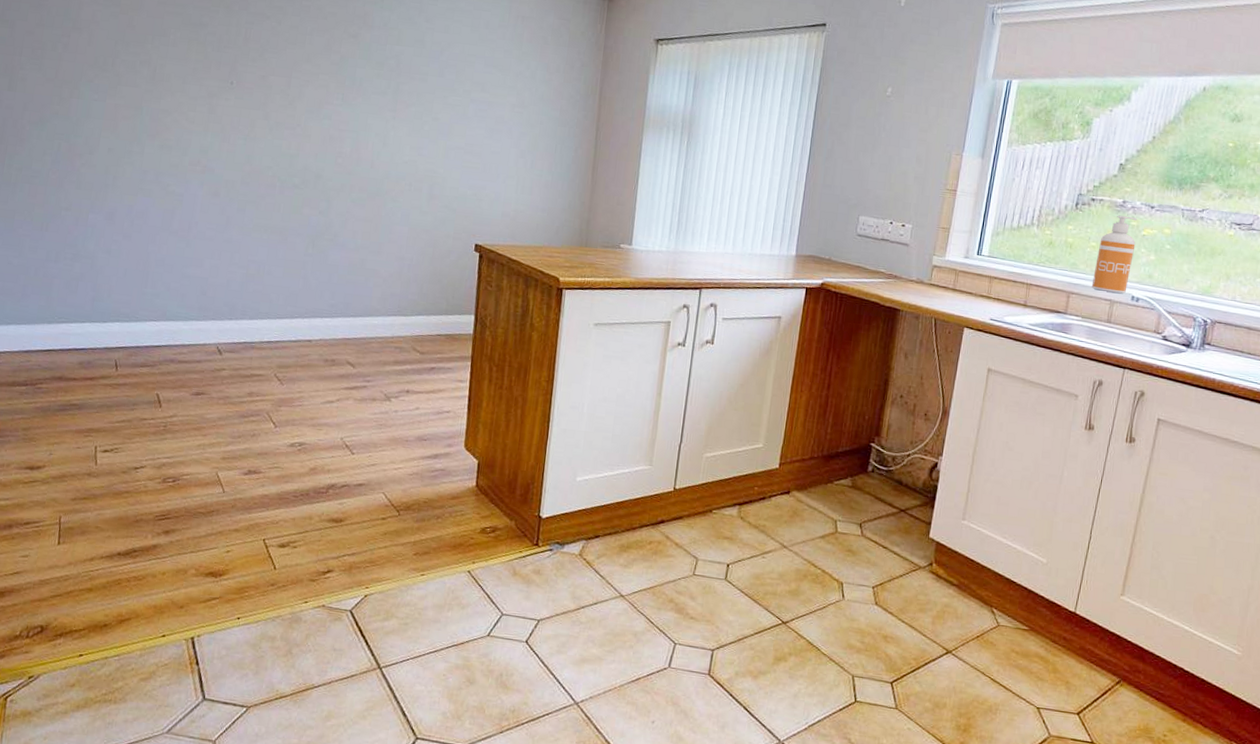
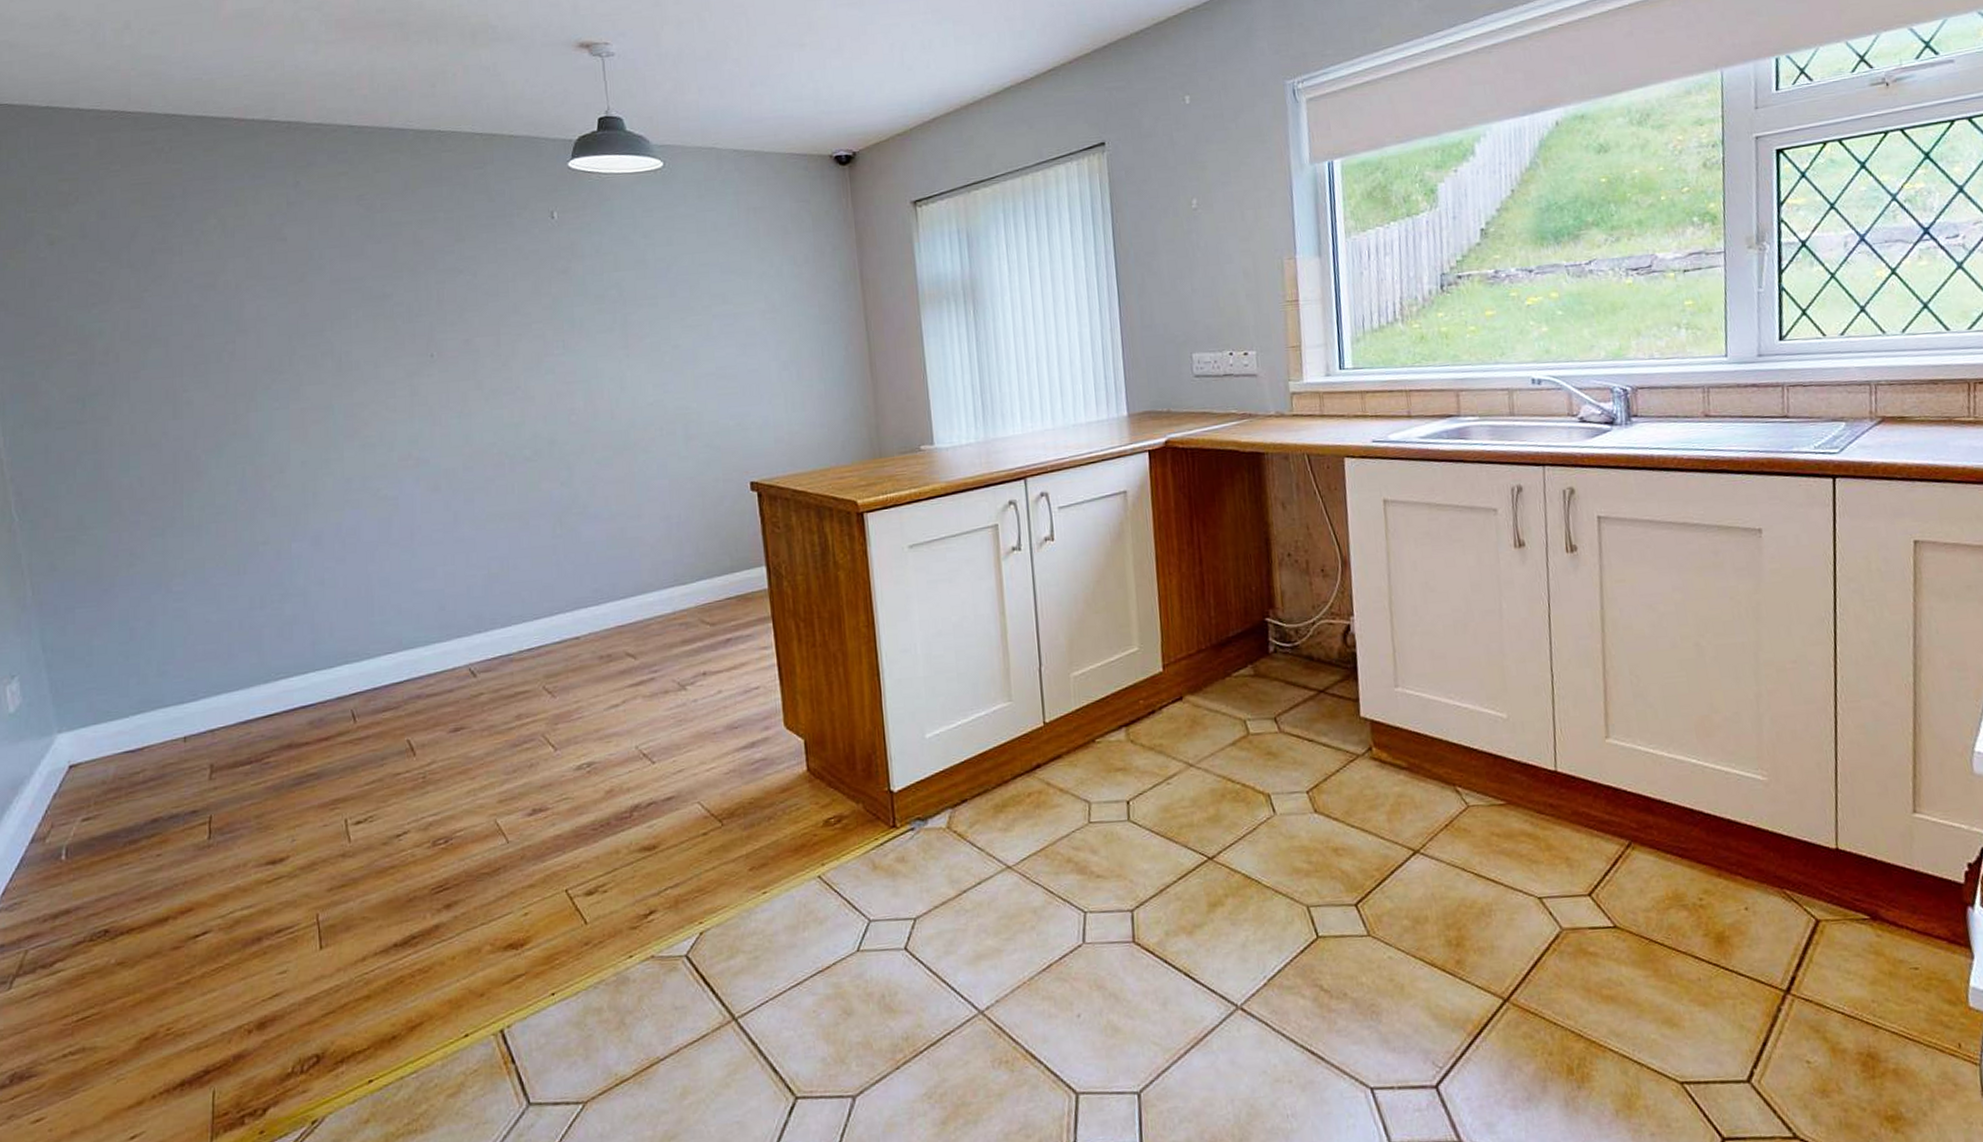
soap dispenser: present [1091,215,1137,294] -> none [1479,287,1524,381]

